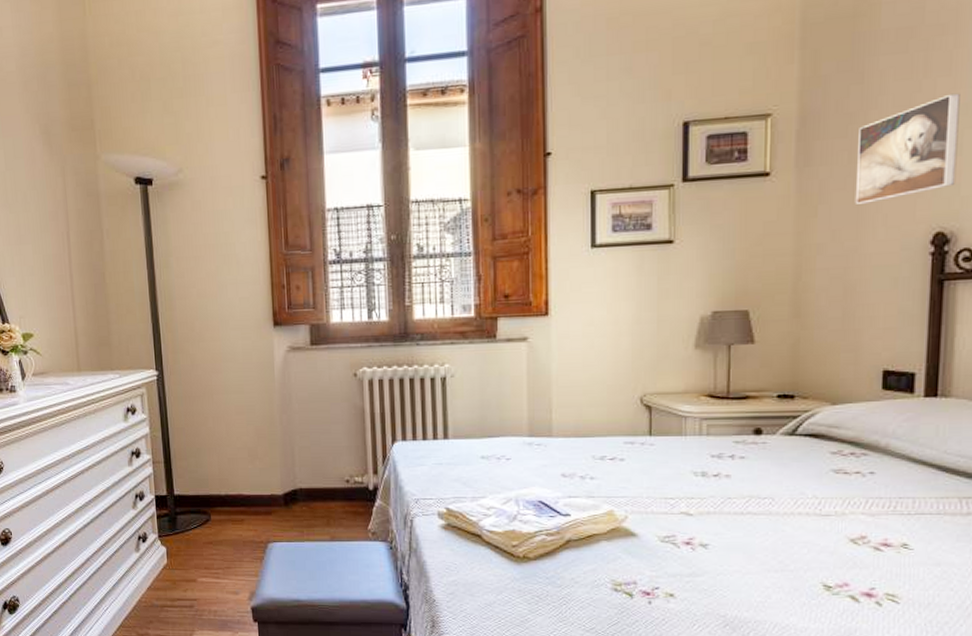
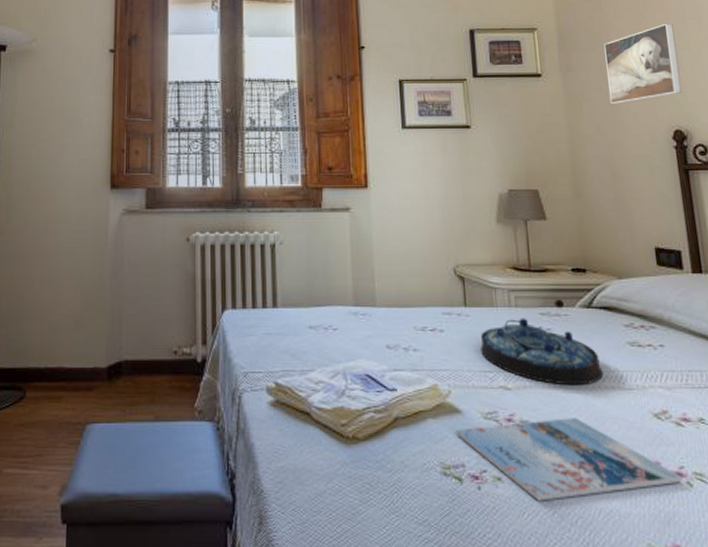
magazine: none [630,542,872,615] -> present [455,418,683,501]
serving tray: none [664,446,799,512] -> present [481,318,604,386]

